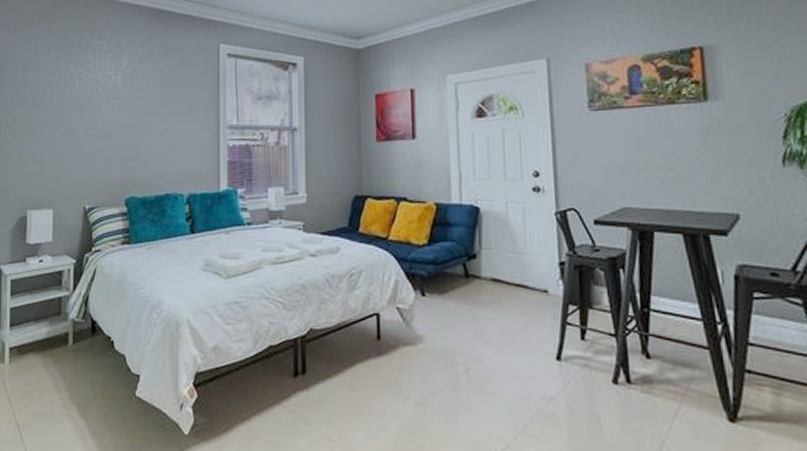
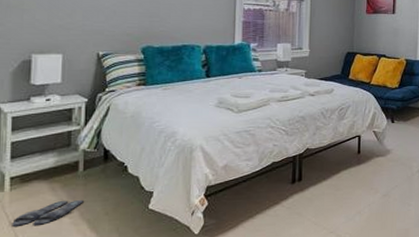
slippers: none [11,377,73,407] -> present [12,199,83,228]

